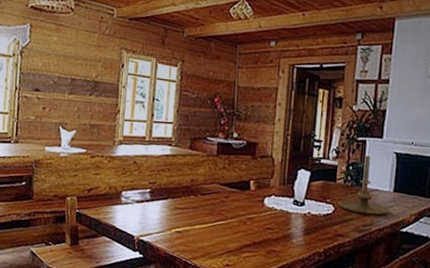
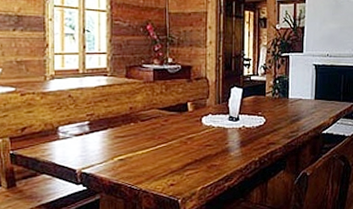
candle holder: present [338,155,391,215] -> none [268,69,313,122]

